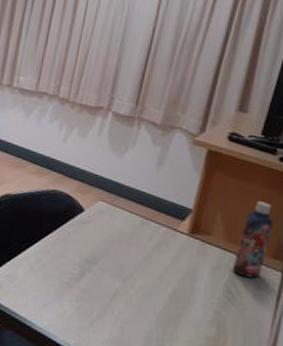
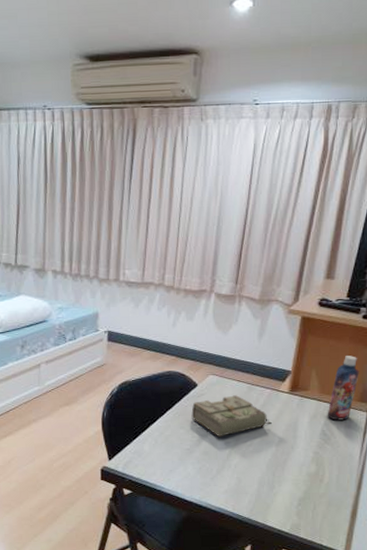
diary: none [74,227,166,275] -> present [191,395,272,437]

